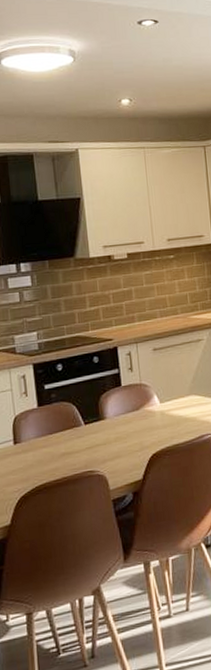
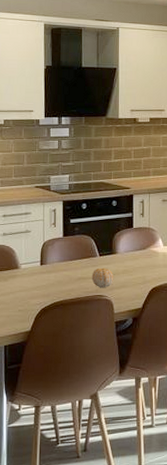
fruit: none [78,437,105,463] -> present [91,268,114,288]

